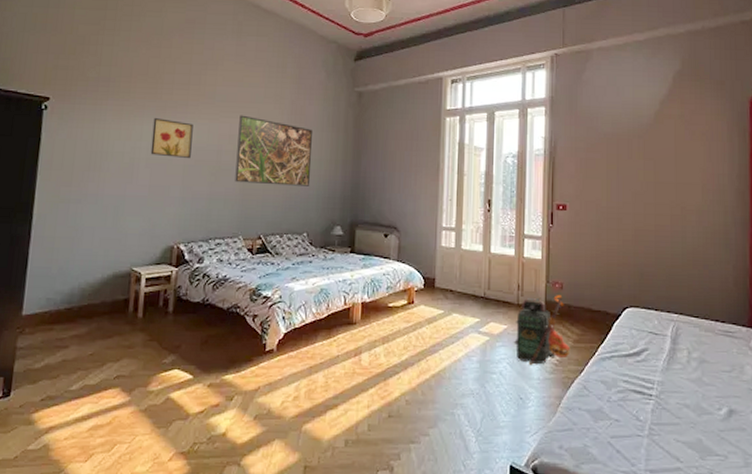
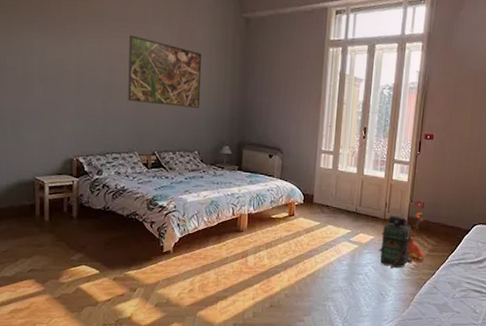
wall art: present [150,118,193,158] -> none [43,34,84,76]

